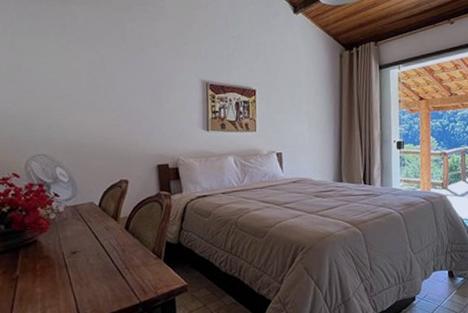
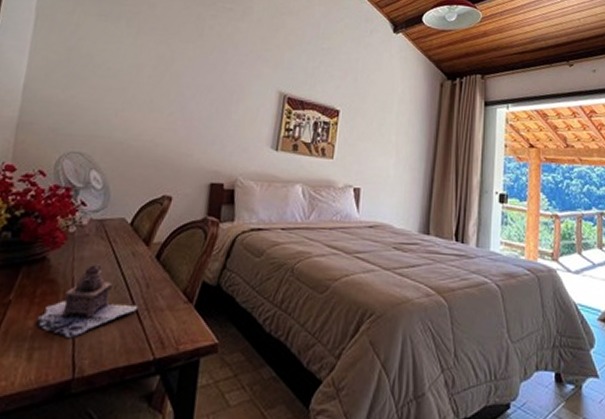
teapot: none [42,239,120,297] -> present [37,264,139,339]

